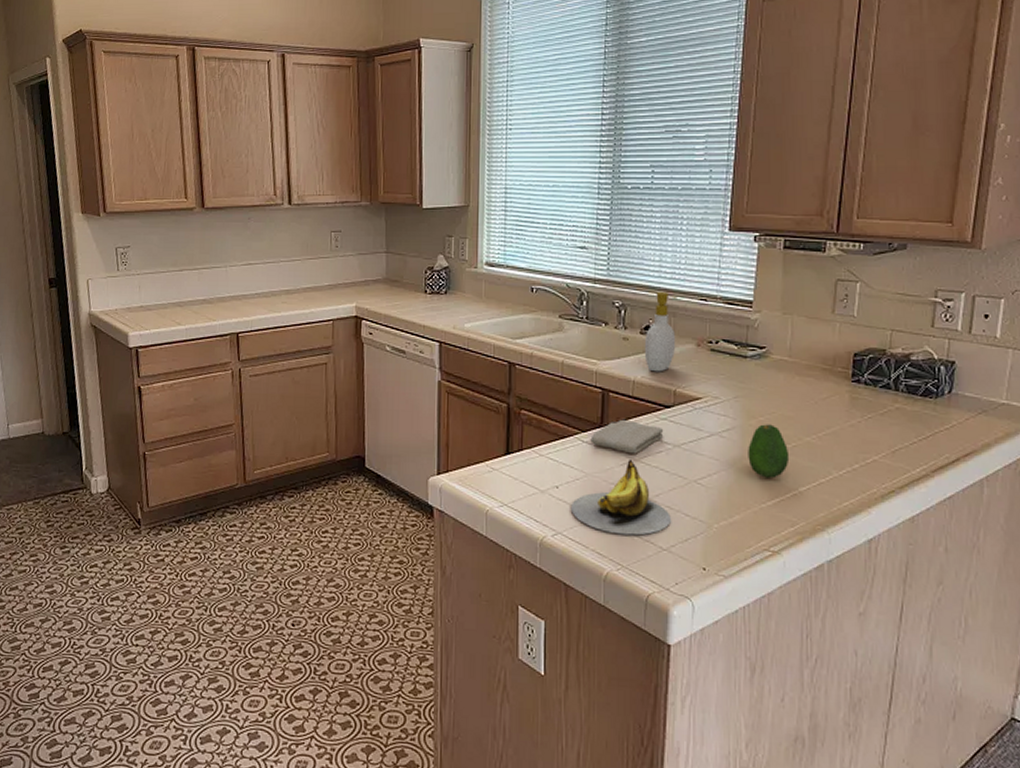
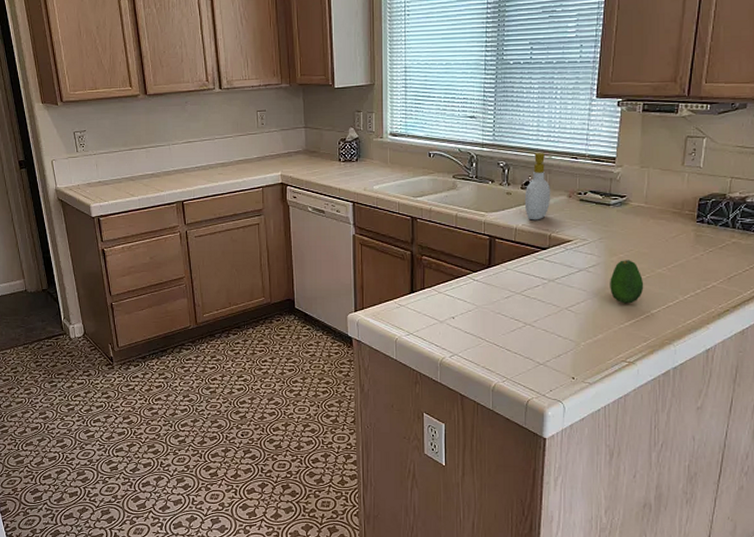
banana: present [570,458,671,536] -> none [464,292,546,354]
washcloth: present [590,419,664,454] -> none [480,260,541,289]

